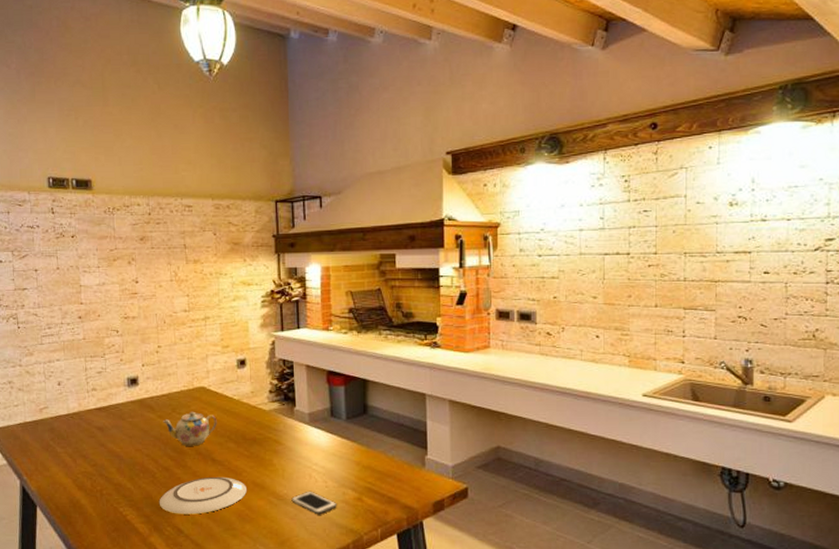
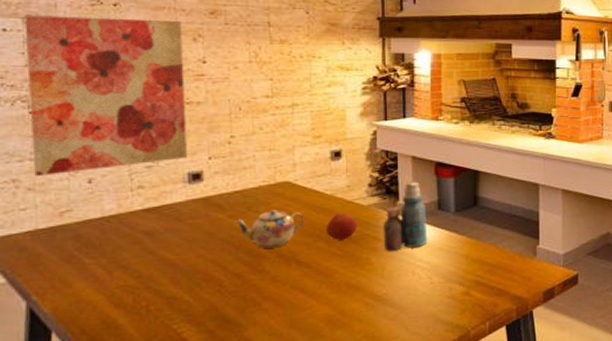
wall art: none [13,247,126,380] -> present [24,14,187,177]
plate: present [159,476,247,515] -> none [226,280,338,326]
fruit: none [234,417,261,442] -> present [325,213,357,240]
bottle: none [283,389,322,454] -> present [383,182,428,251]
cell phone: present [291,491,337,515] -> none [391,288,442,313]

